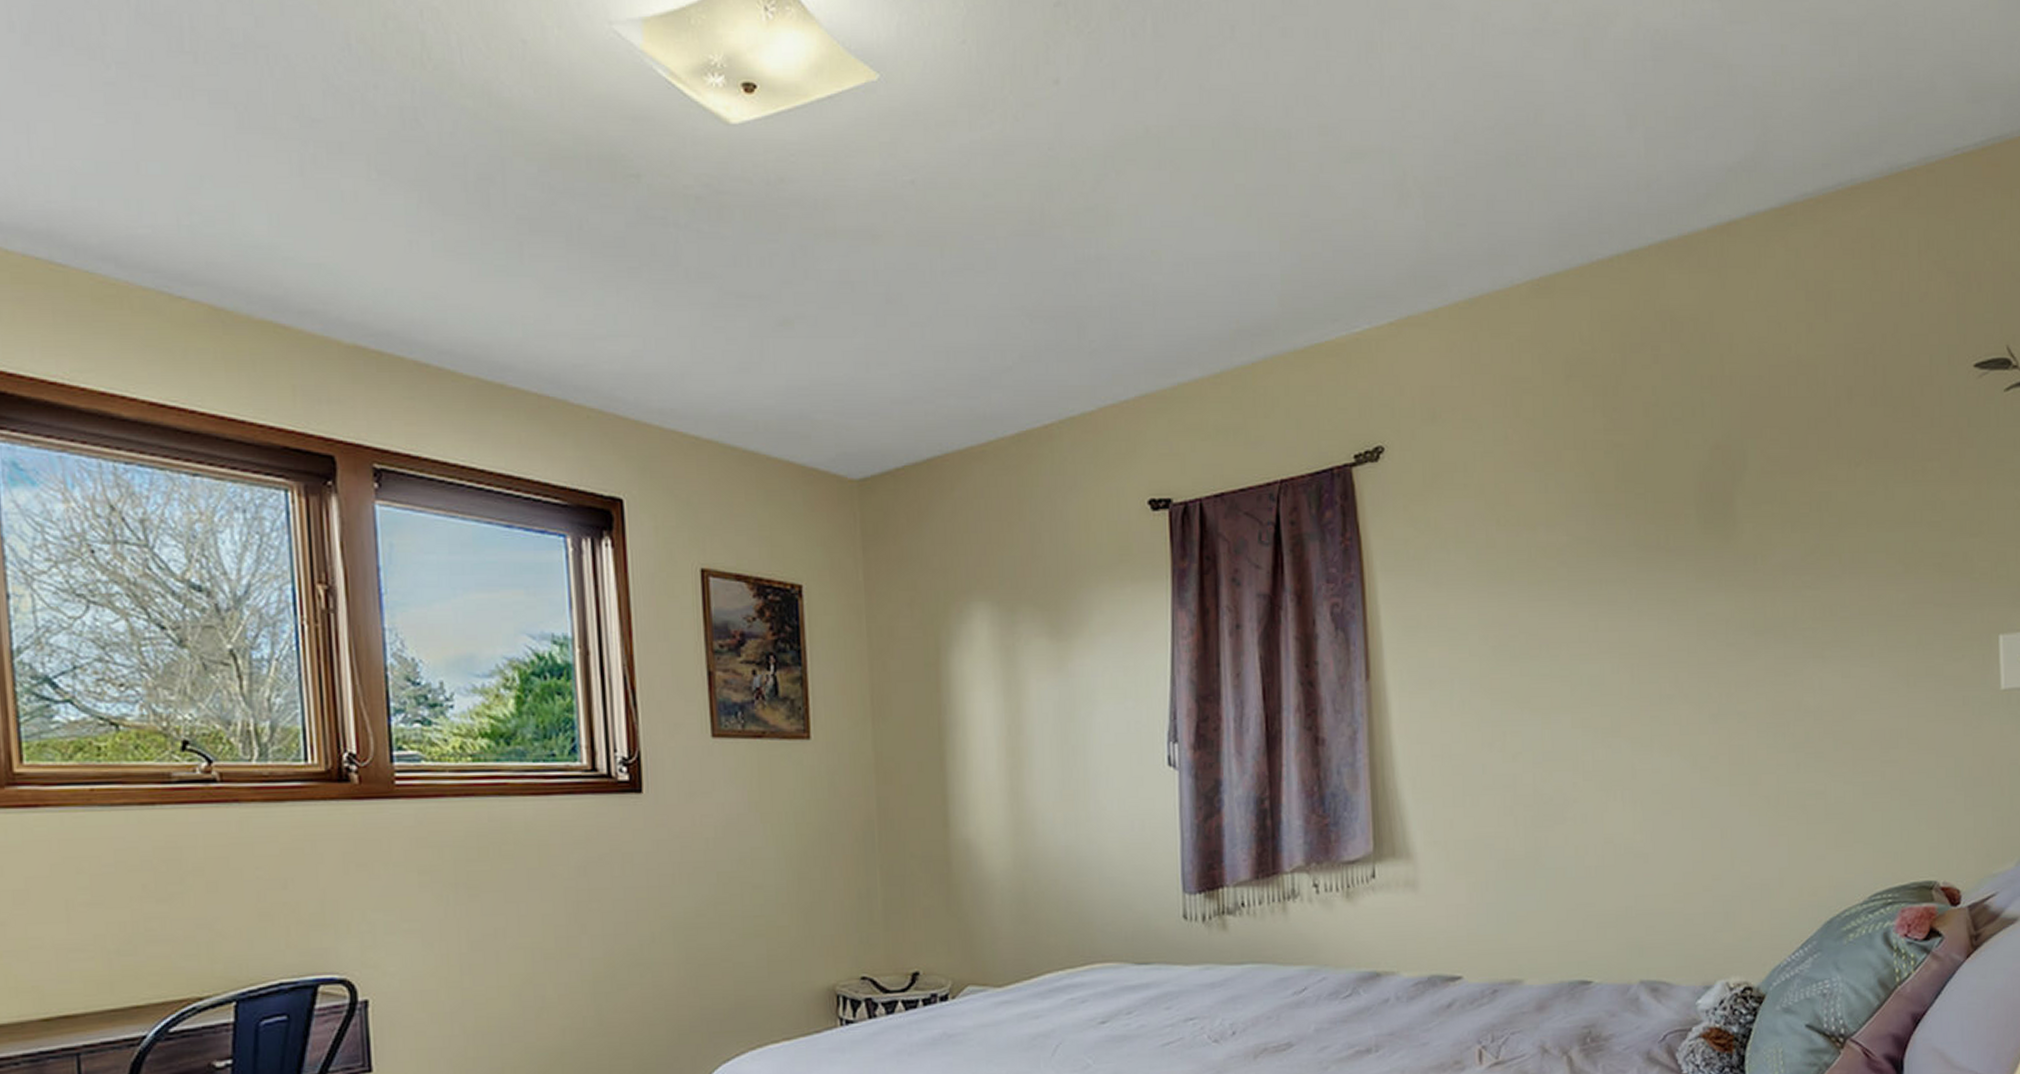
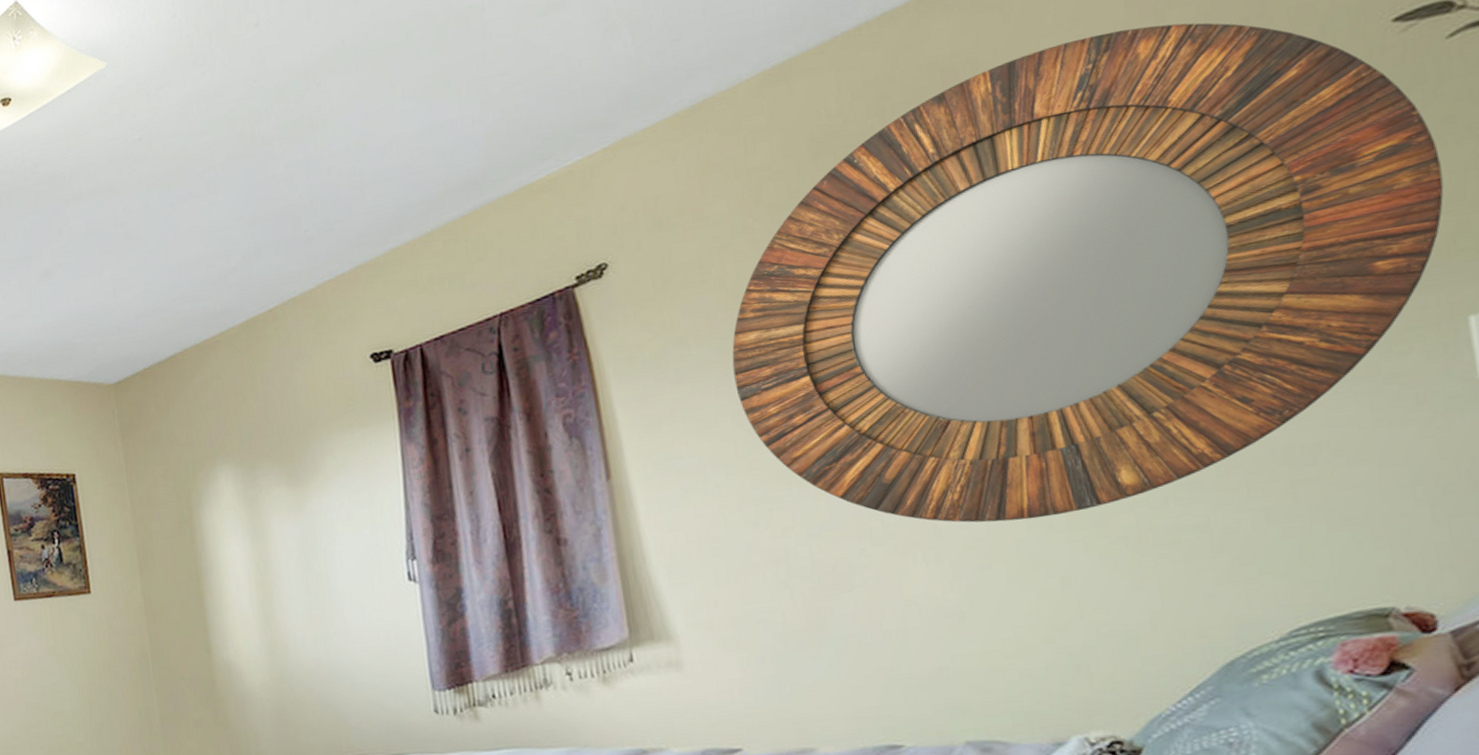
home mirror: none [1484,319,1993,771] -> present [732,22,1444,523]

